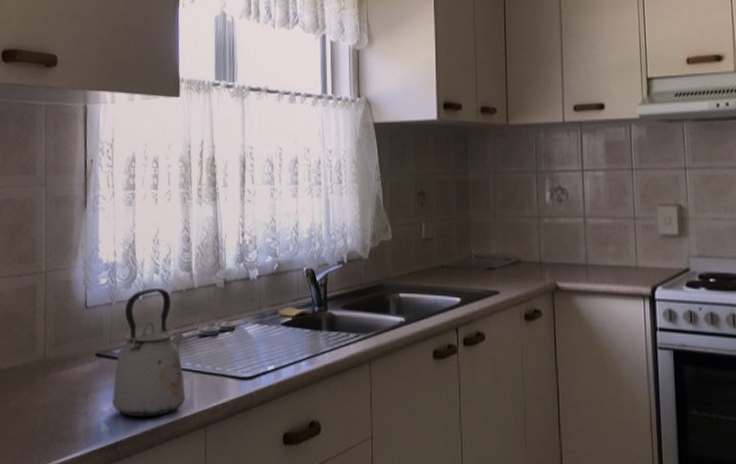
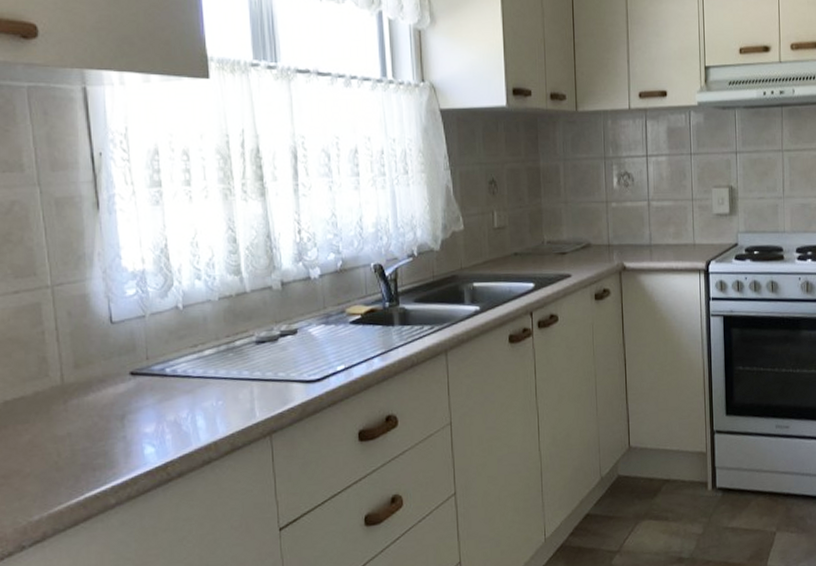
kettle: present [113,288,186,418] -> none [156,295,245,435]

